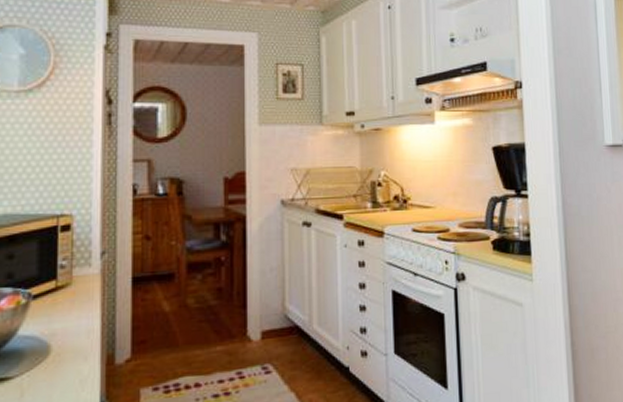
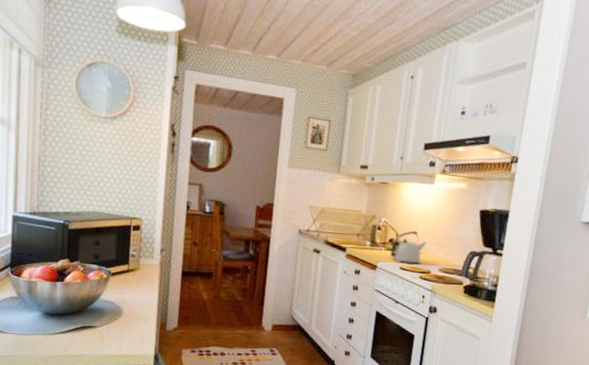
kettle: none [397,181,439,223] -> present [390,230,427,264]

